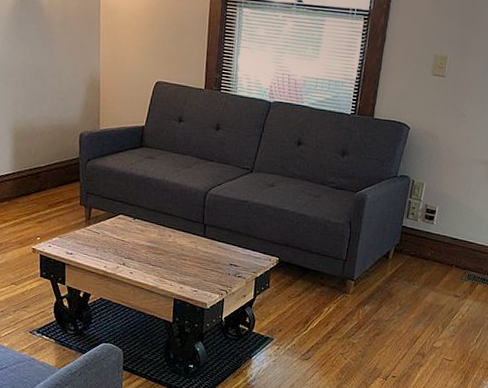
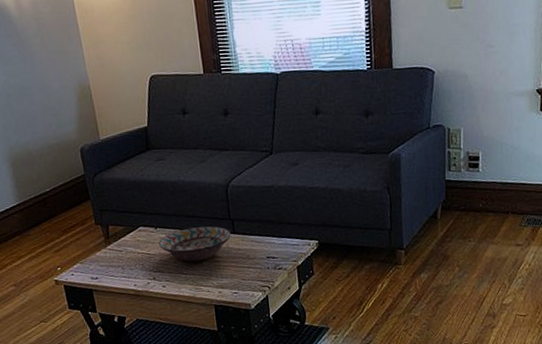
decorative bowl: none [134,224,202,256] -> present [159,226,231,262]

